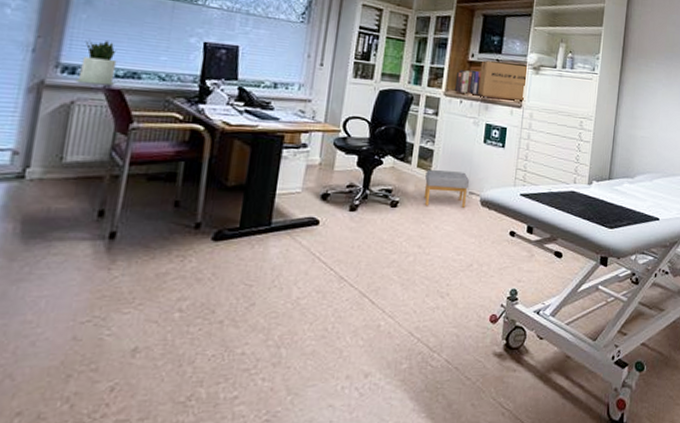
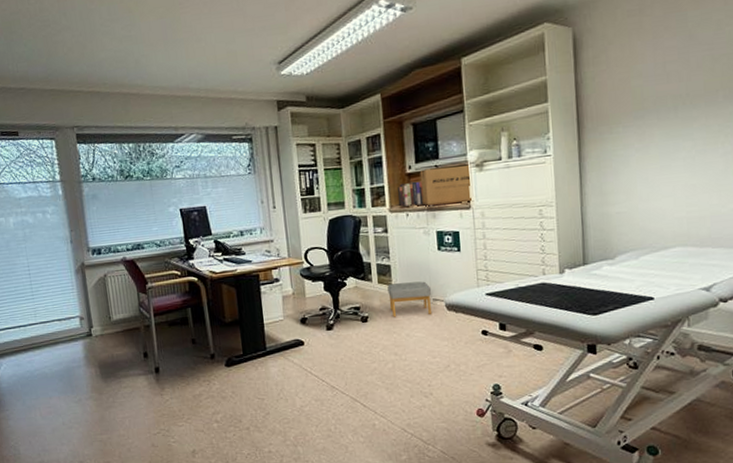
planter: present [75,39,117,86] -> none [100,223,128,260]

